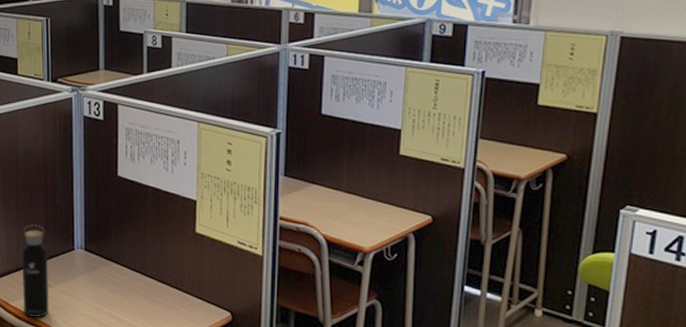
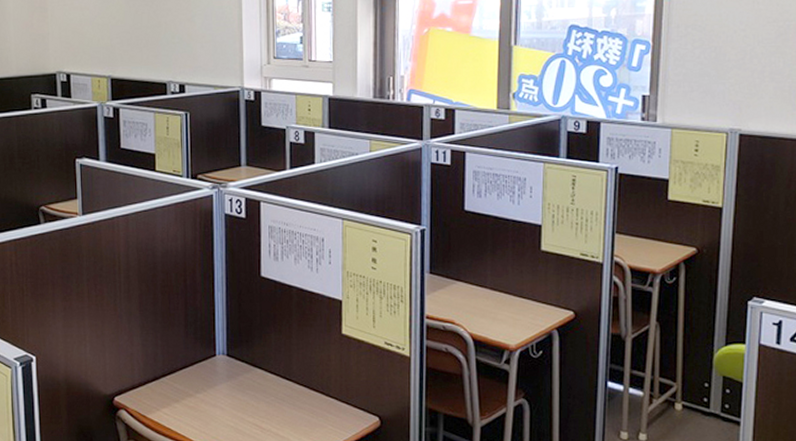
water bottle: present [22,224,50,317] -> none [160,329,190,430]

